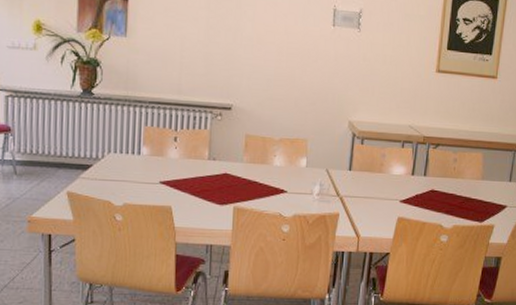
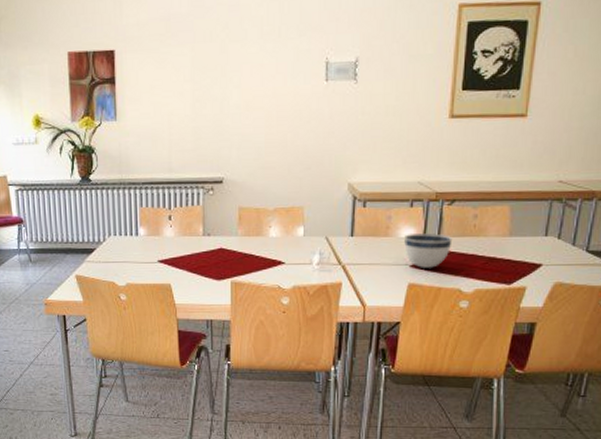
bowl: none [395,172,436,204] -> present [404,233,453,268]

